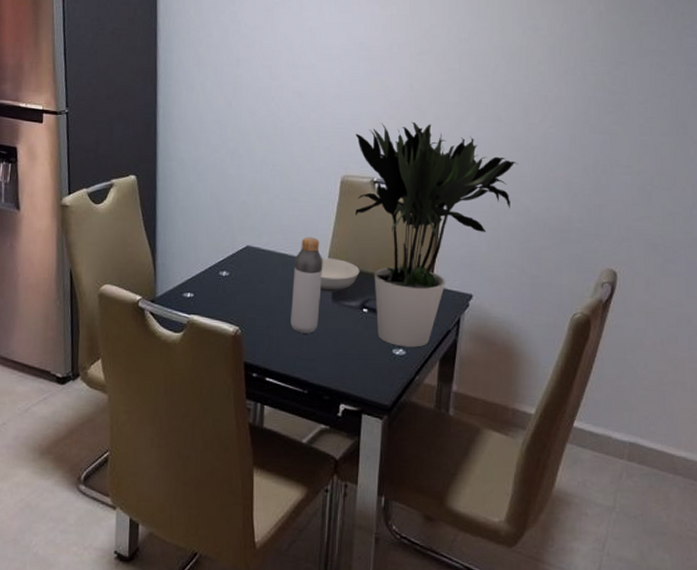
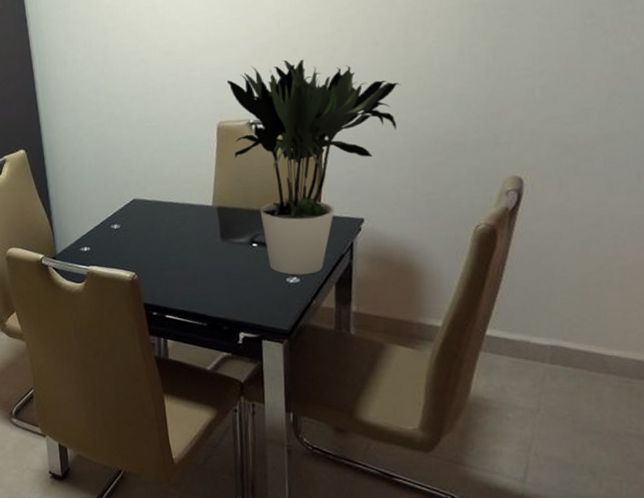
bottle: present [290,237,323,334] -> none [180,183,210,273]
bowl: present [320,257,360,292] -> none [207,200,246,233]

